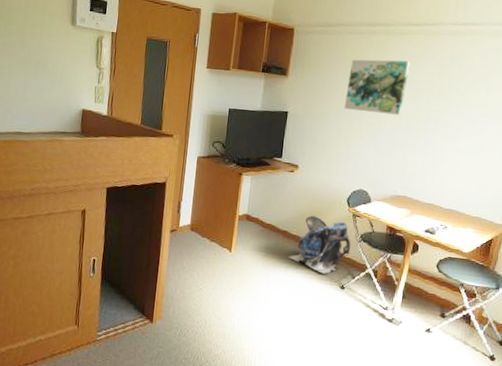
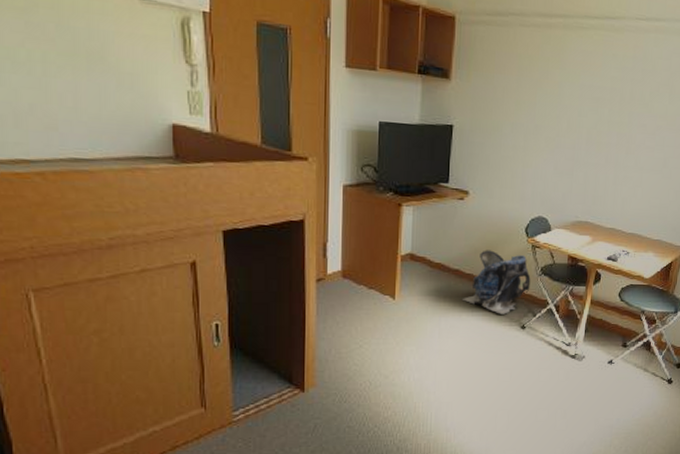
wall art: present [343,59,411,115] -> none [518,59,591,128]

